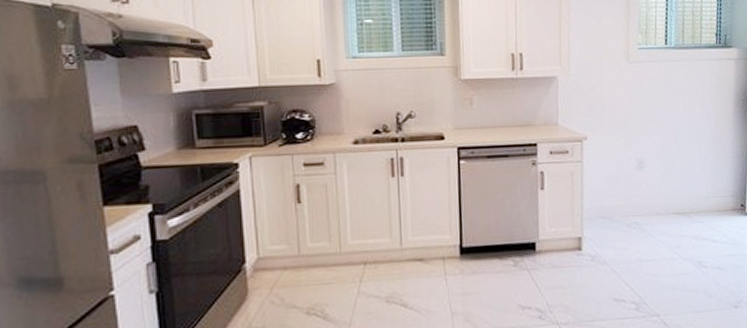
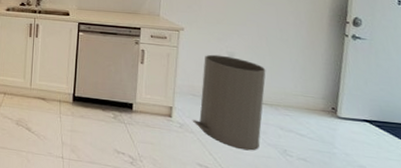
garbage can: none [604,163,677,272] -> present [192,54,266,151]

